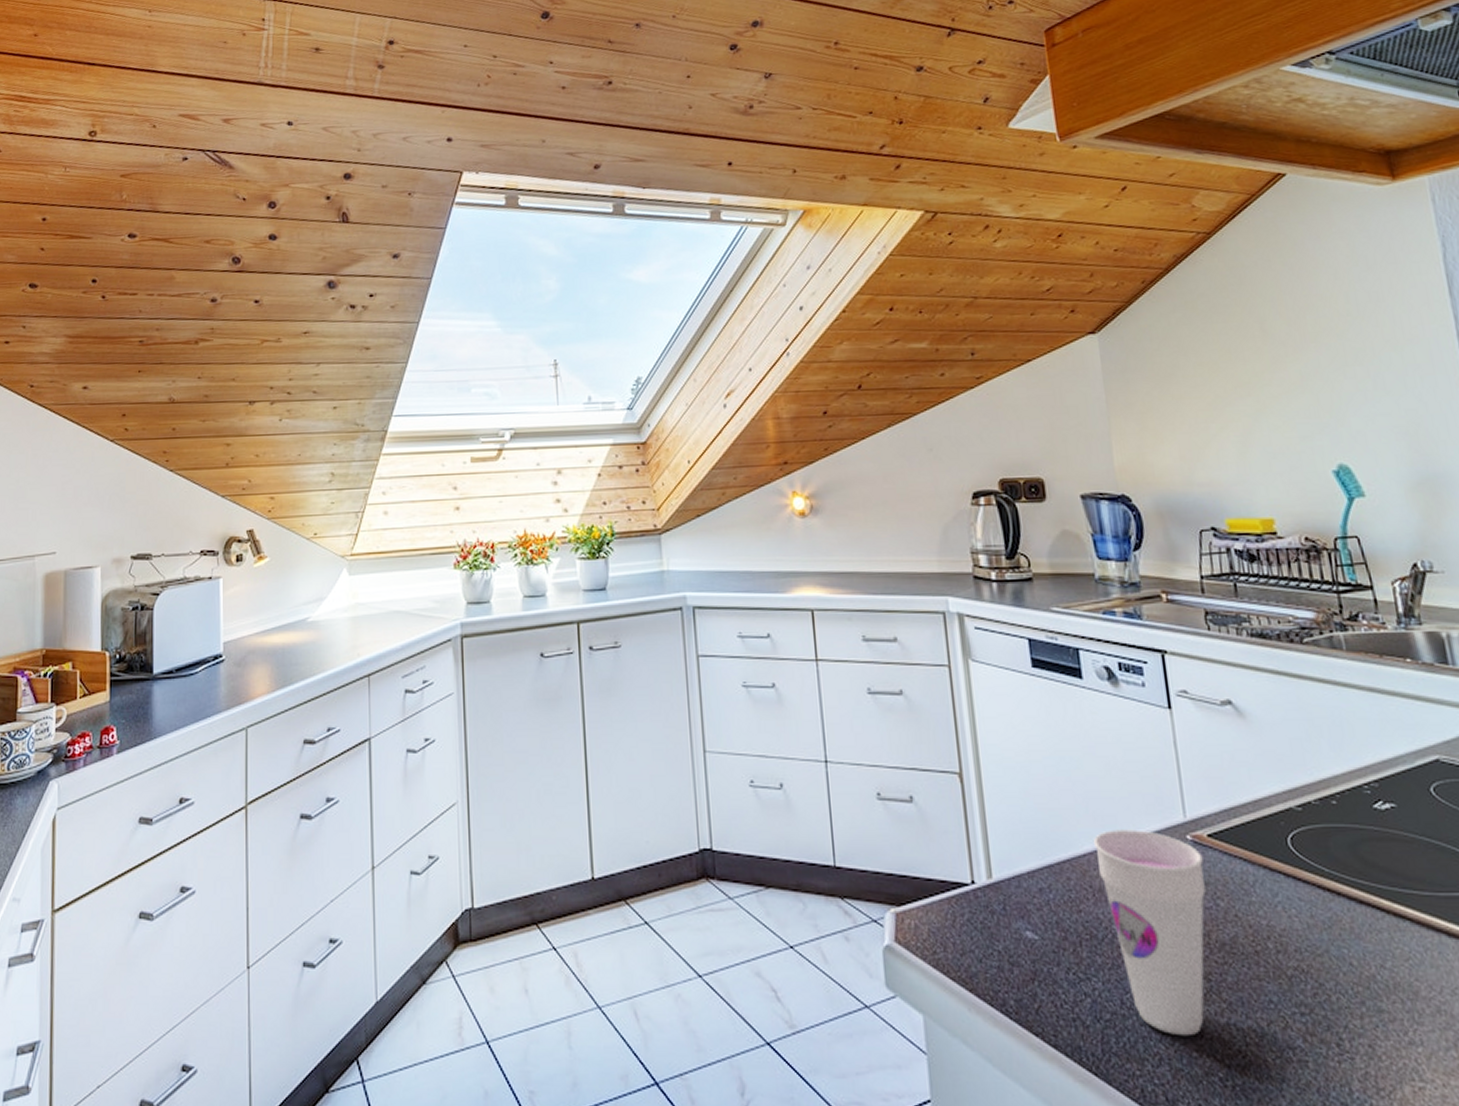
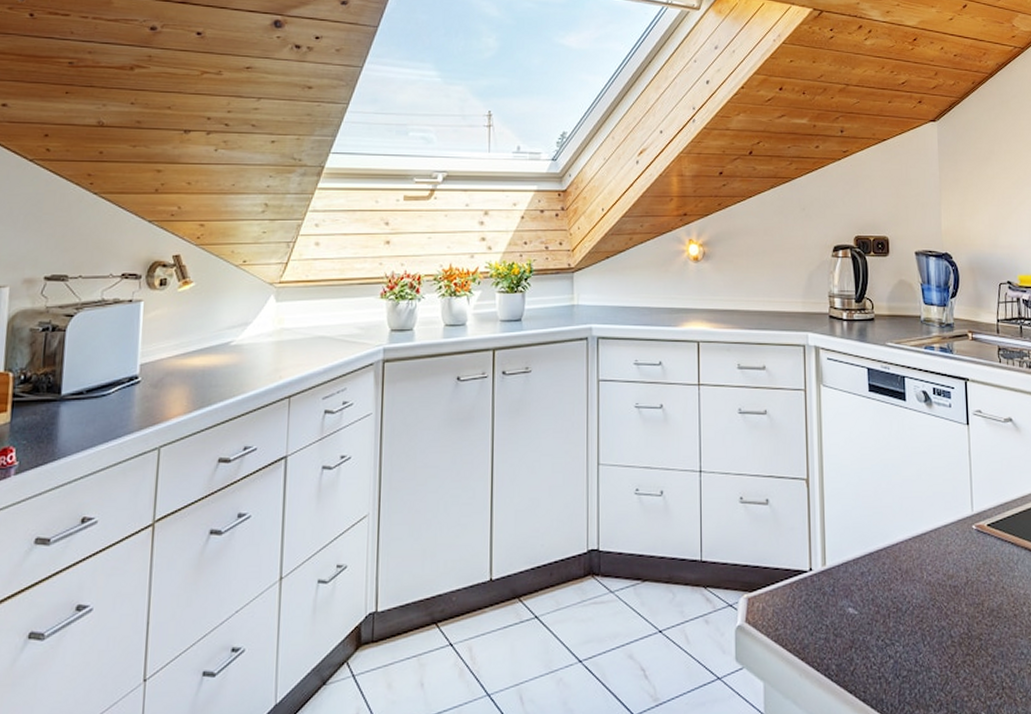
cup: present [1093,829,1206,1037] -> none [904,522,983,685]

